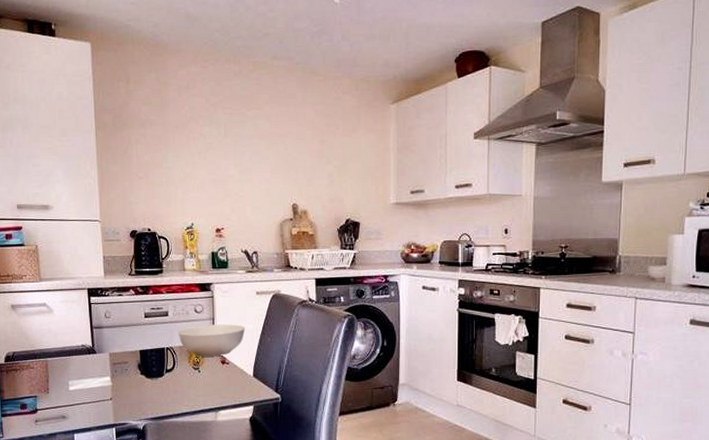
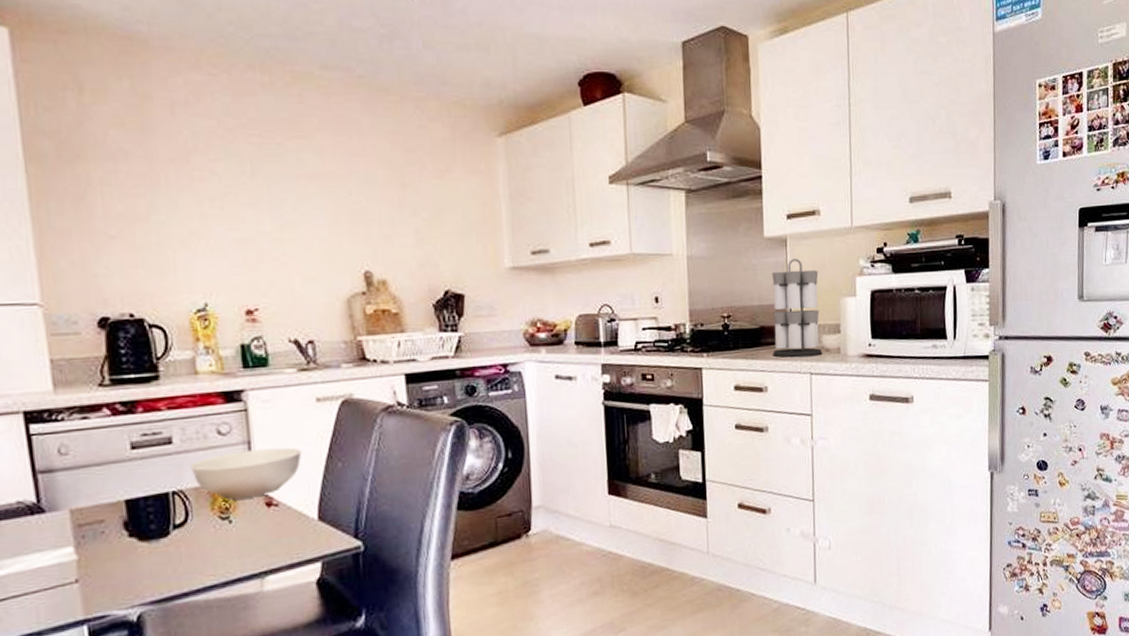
spice rack: none [602,199,650,284] -> present [772,257,823,357]

